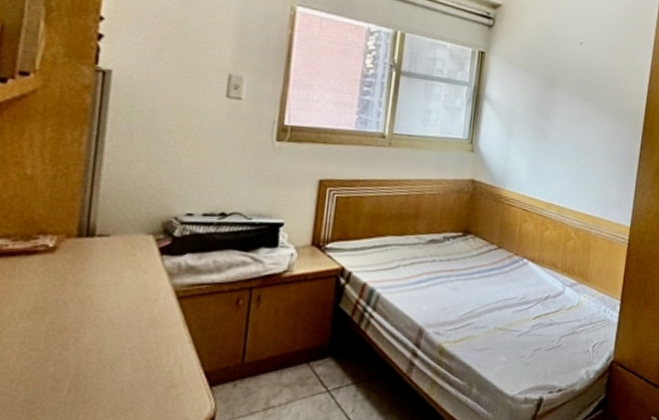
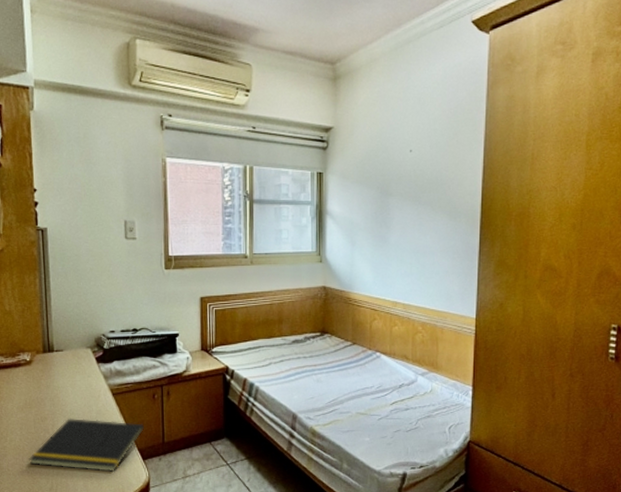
notepad: none [27,330,218,404] -> present [29,419,144,472]

